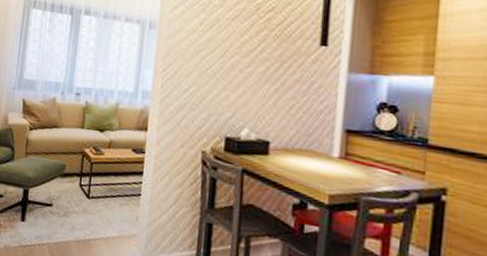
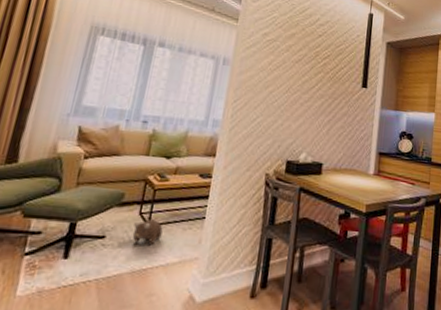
plush toy: none [75,192,102,218] -> present [133,219,163,246]

